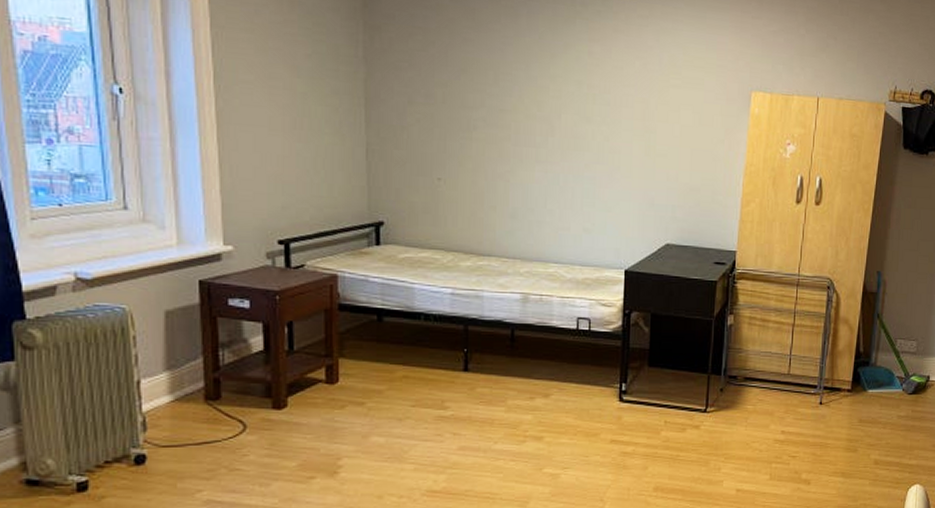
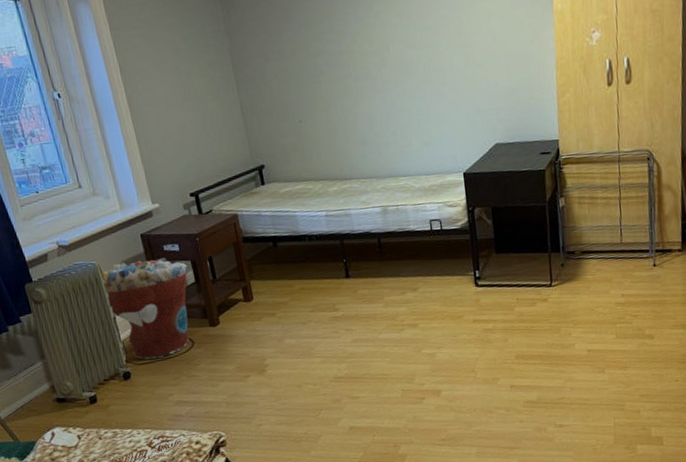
flower pot: none [131,313,257,441] -> present [101,258,190,360]

